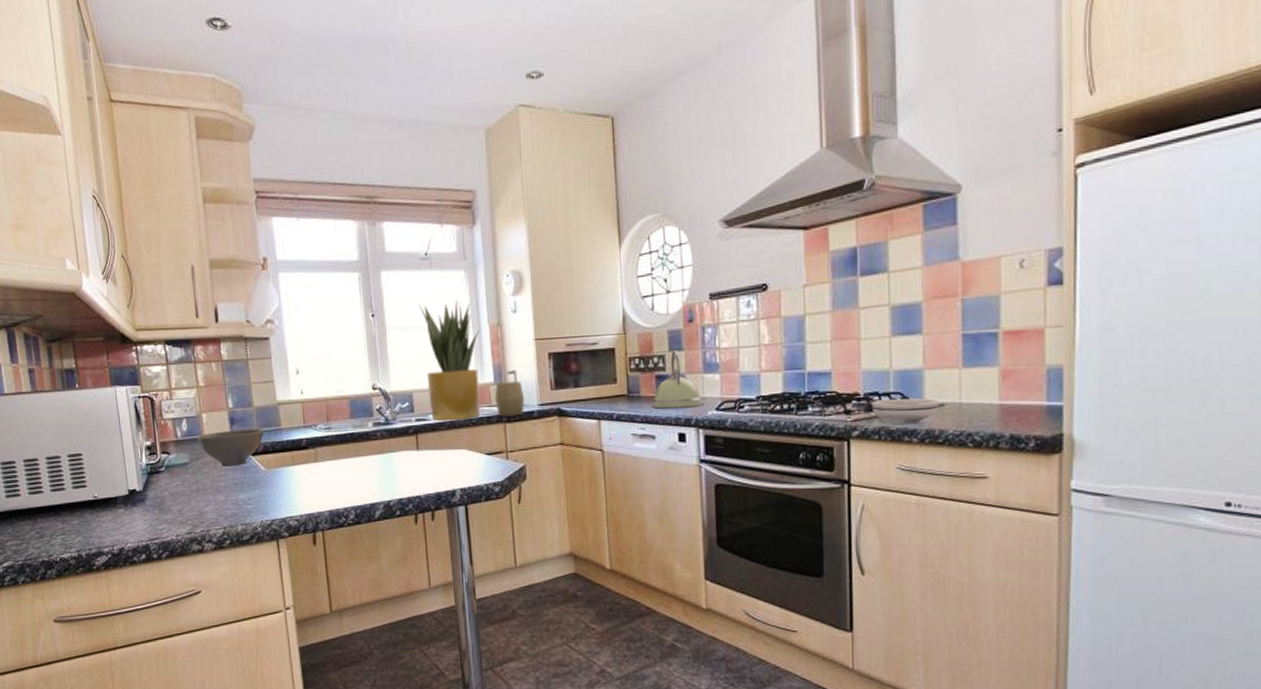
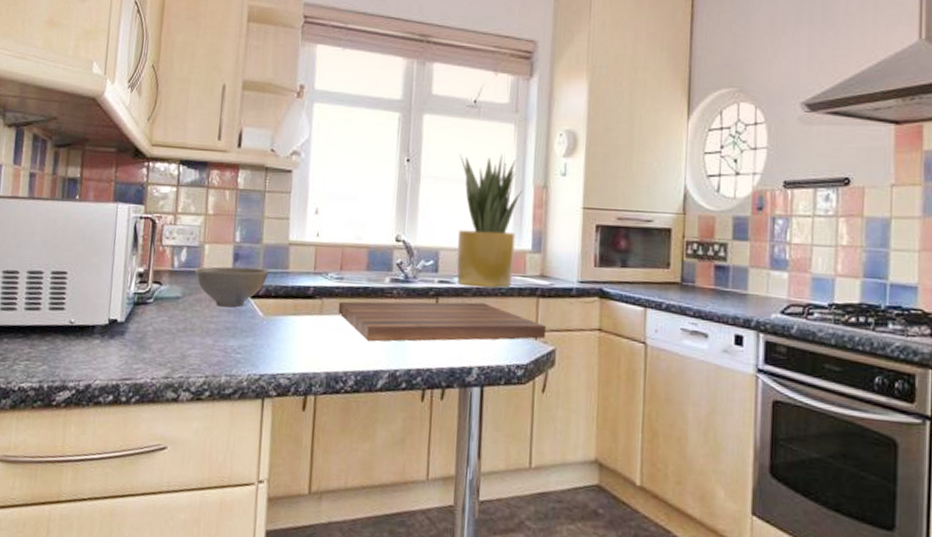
cutting board: none [330,434,516,478] -> present [338,301,547,341]
soap dispenser: present [494,370,524,417] -> none [530,238,563,292]
kettle: present [652,349,703,409] -> none [707,238,767,307]

